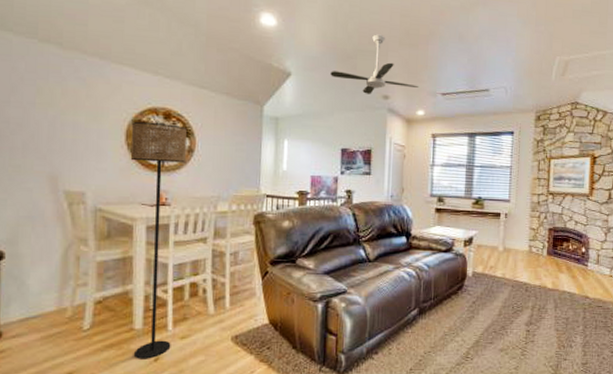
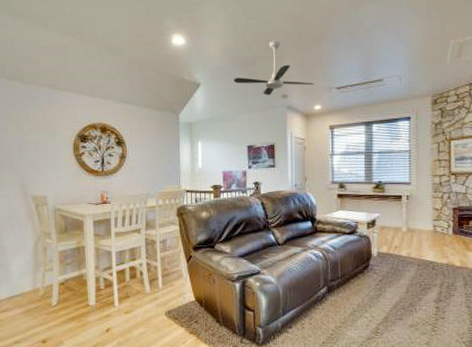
floor lamp: present [130,121,187,359] -> none [77,136,120,330]

